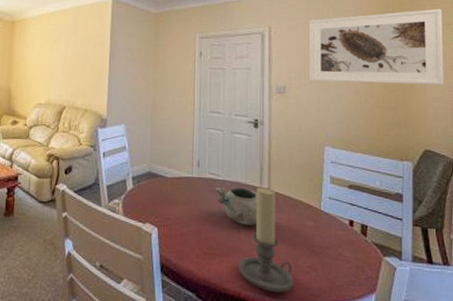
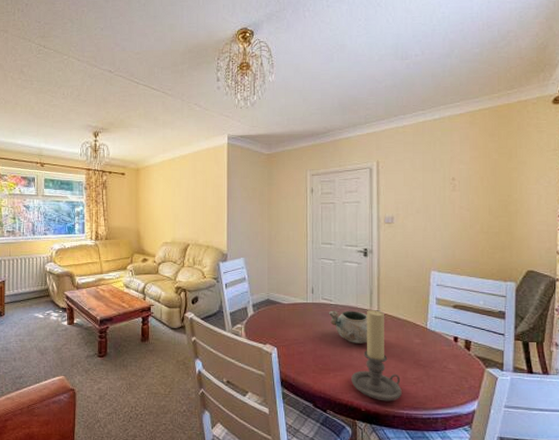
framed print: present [309,8,444,85] -> none [416,135,549,211]

